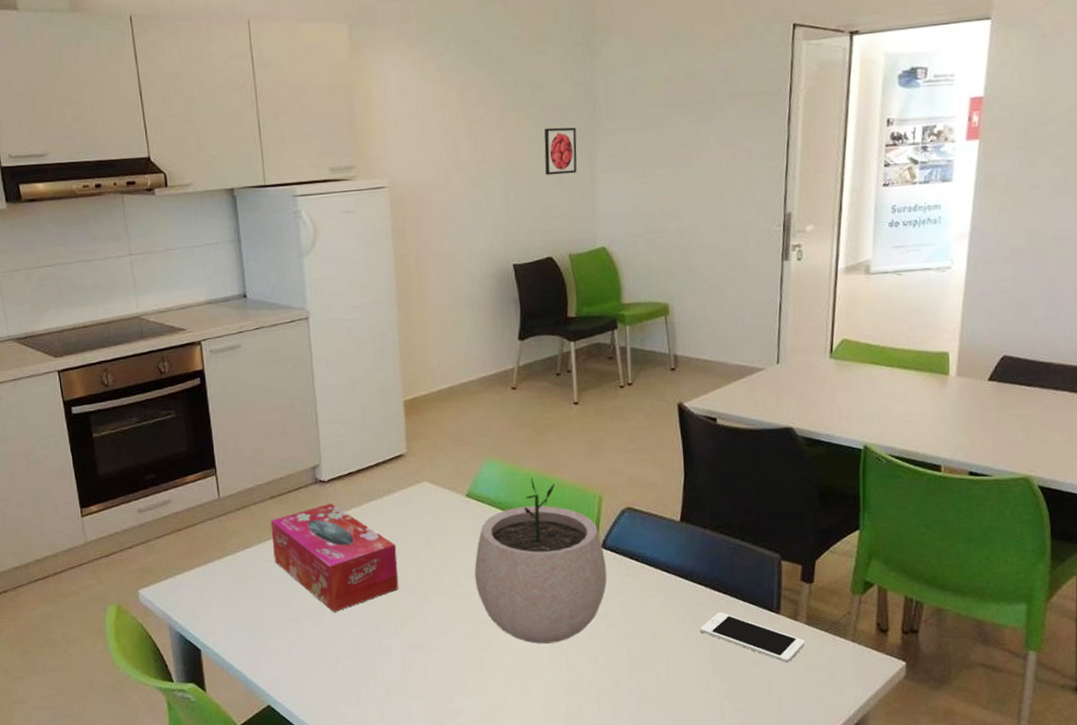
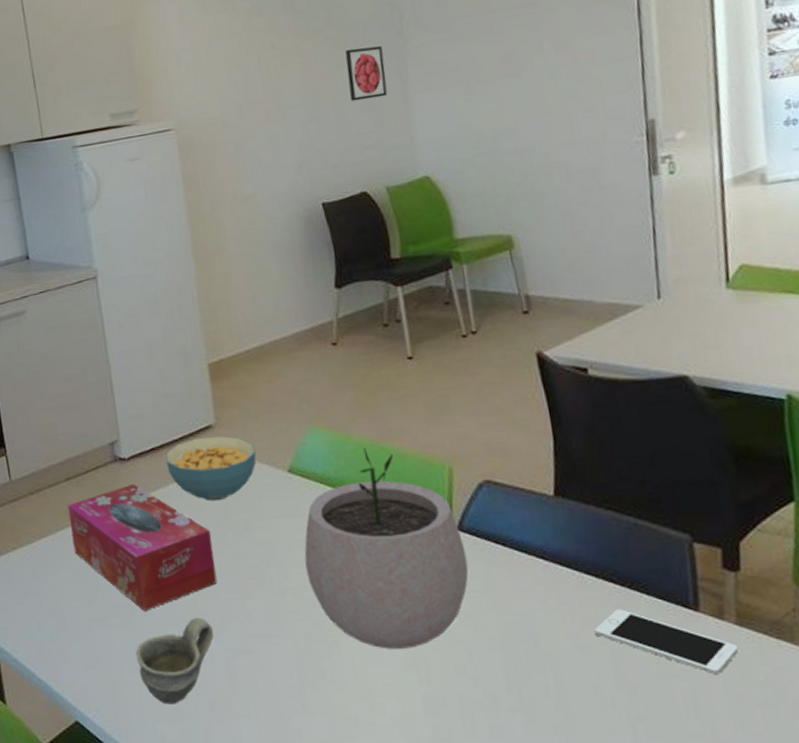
cup: none [324,617,393,690] -> present [135,617,214,705]
cereal bowl: none [361,463,440,520] -> present [165,435,257,501]

